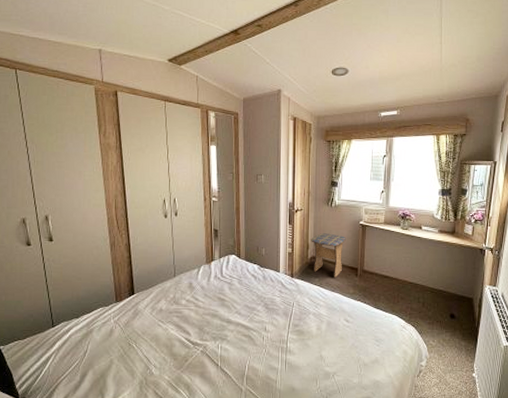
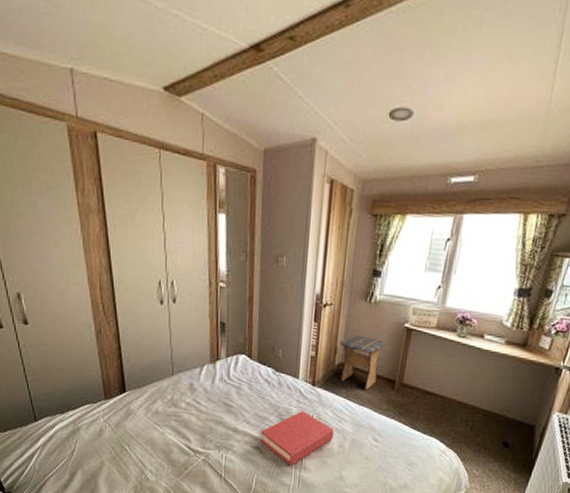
hardback book: none [250,300,312,350] -> present [260,411,334,466]

